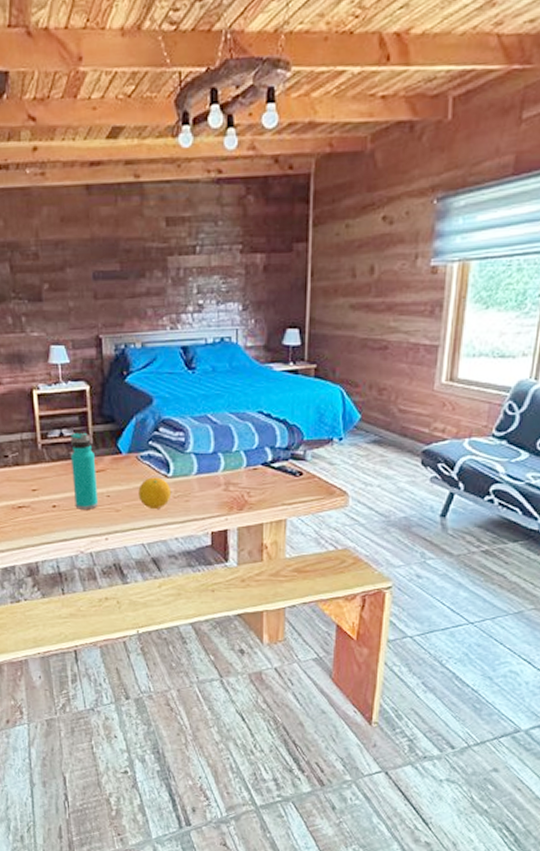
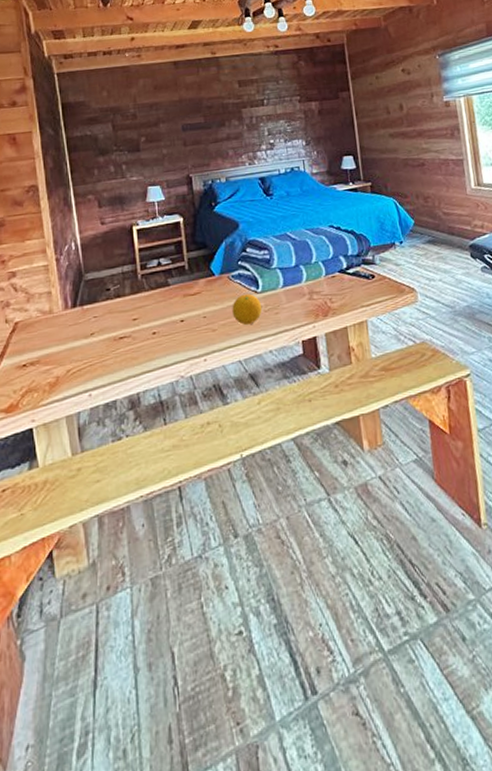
water bottle: present [70,432,99,509] -> none [168,259,196,334]

